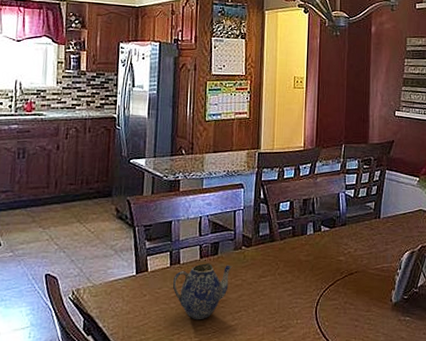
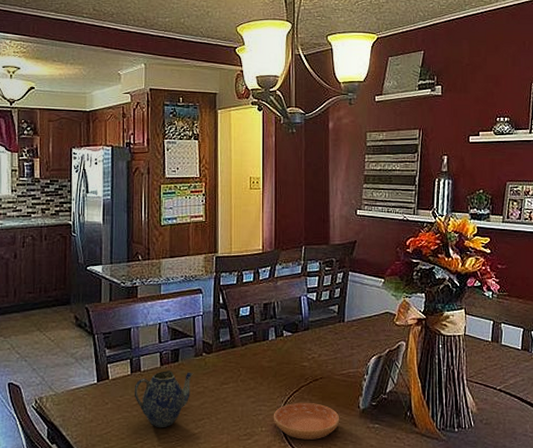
saucer: none [308,295,373,332] -> present [273,402,340,440]

